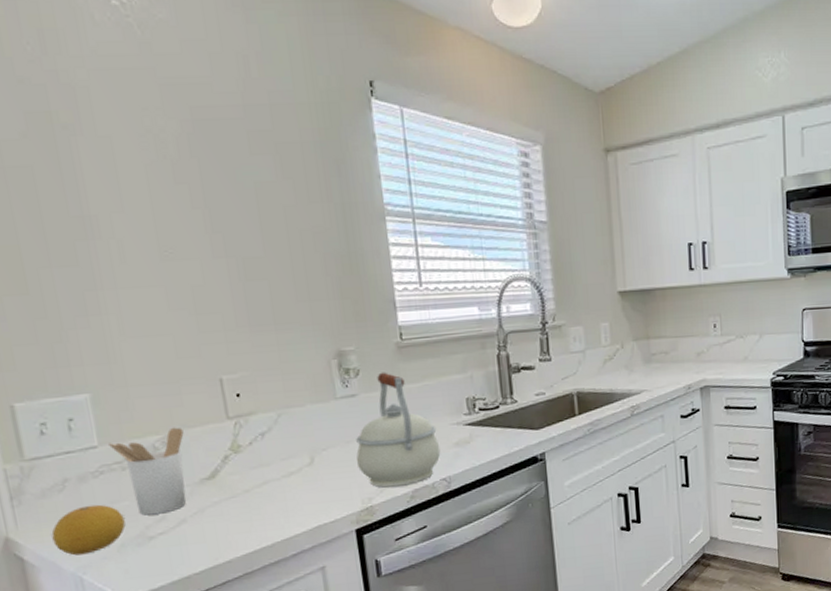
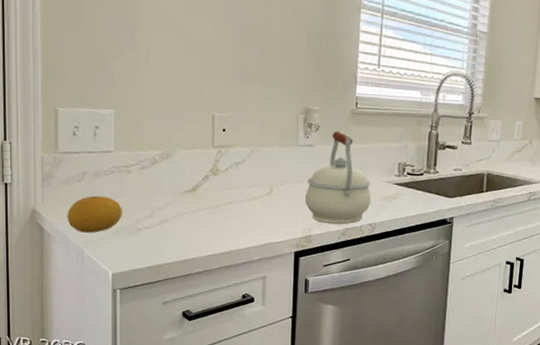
utensil holder: present [109,427,187,516] -> none [121,146,178,212]

